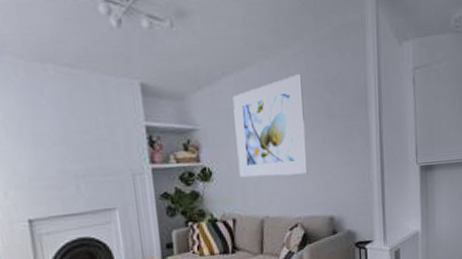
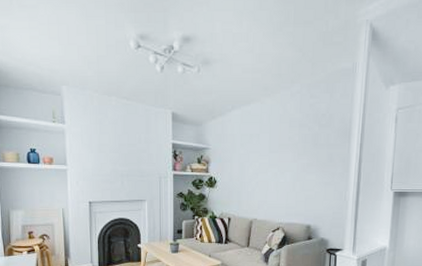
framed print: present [232,74,308,178] -> none [237,110,296,189]

